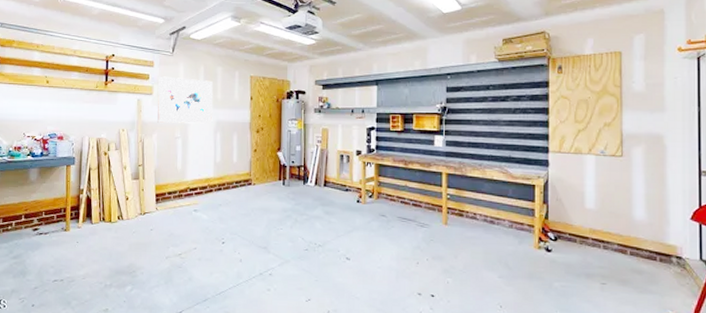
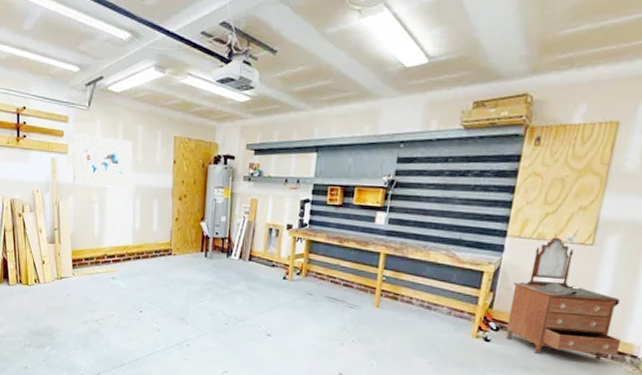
dresser: none [562,151,665,263] -> present [505,237,622,360]

